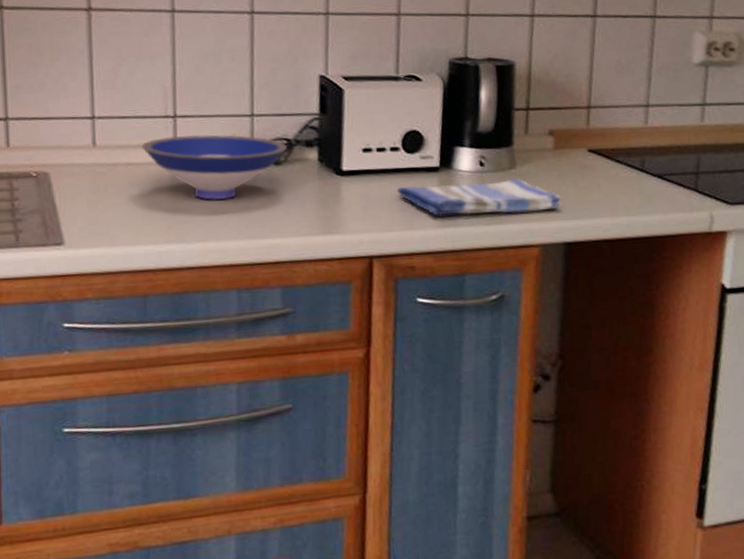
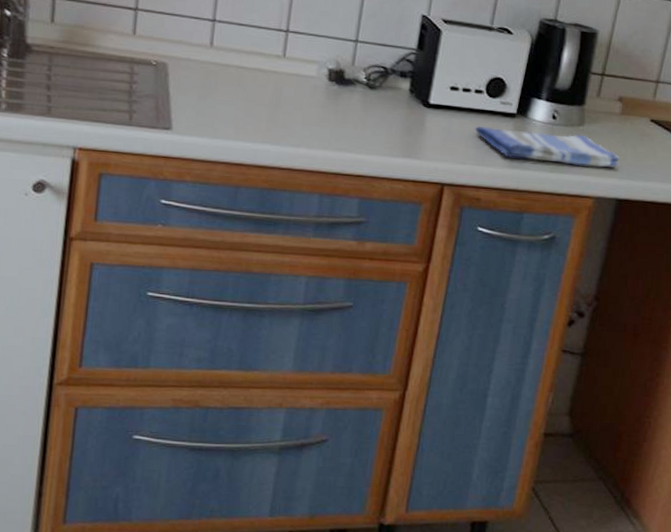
bowl: present [141,134,287,200] -> none [253,48,383,112]

